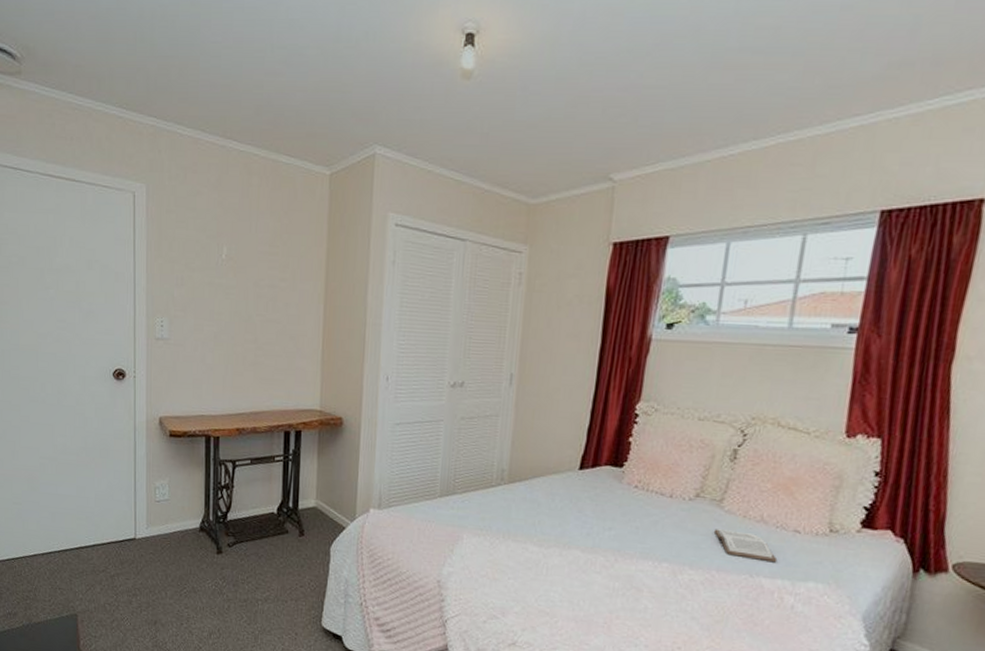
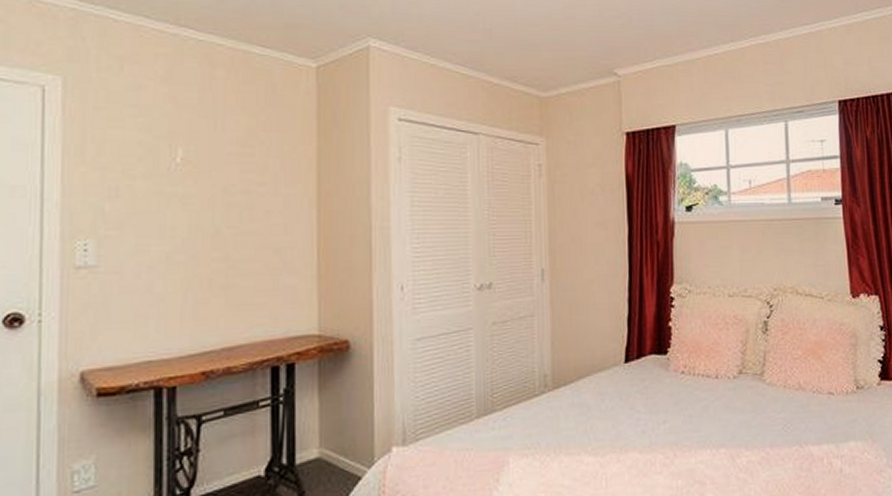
book: present [713,529,778,563] -> none [760,402,820,428]

